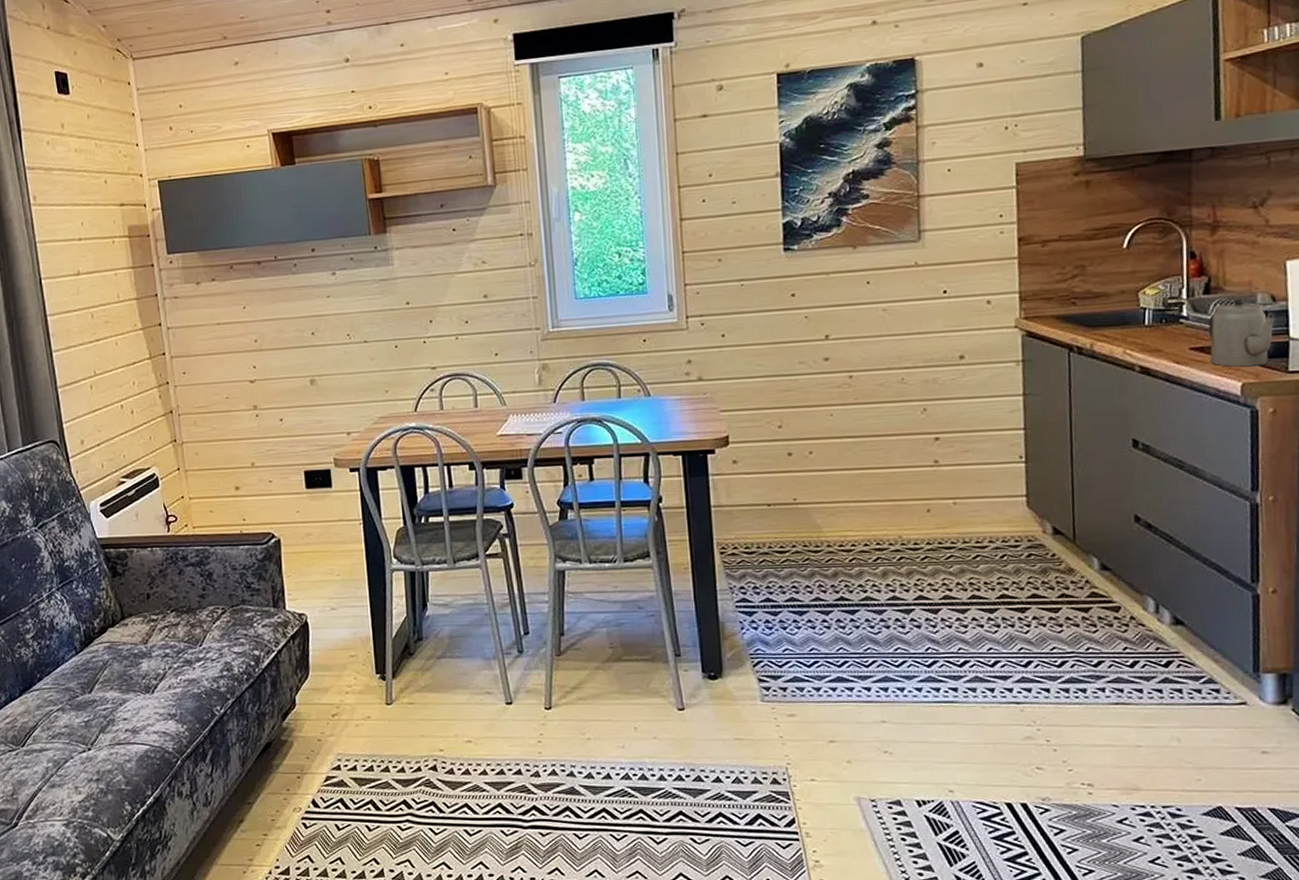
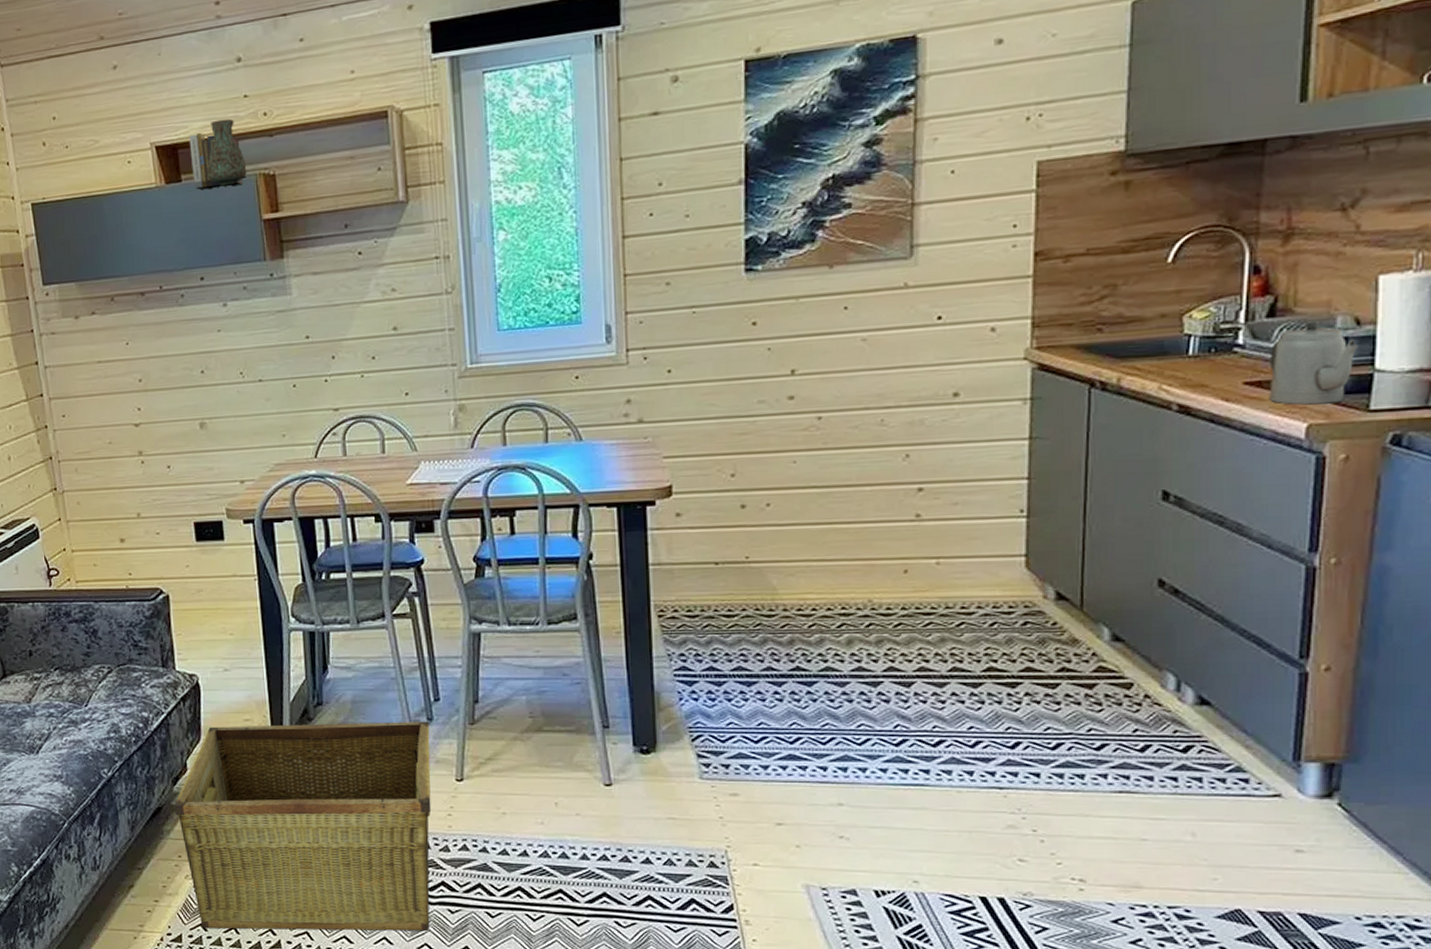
hamper: none [283,653,523,861] -> present [173,721,432,931]
books: none [302,121,351,173] -> present [188,132,244,191]
decorative vase: none [318,110,354,168] -> present [207,118,247,185]

